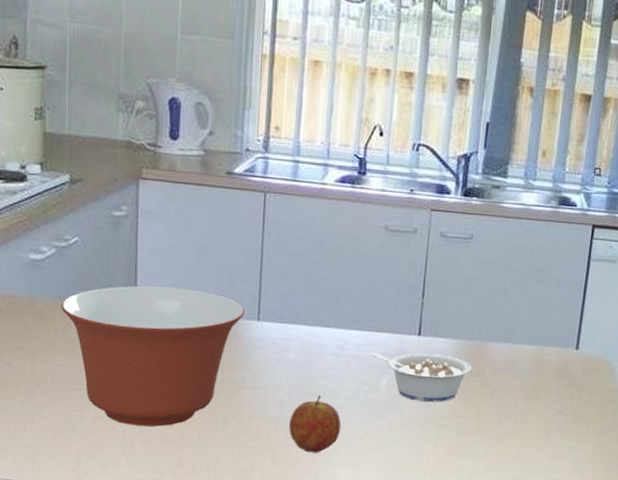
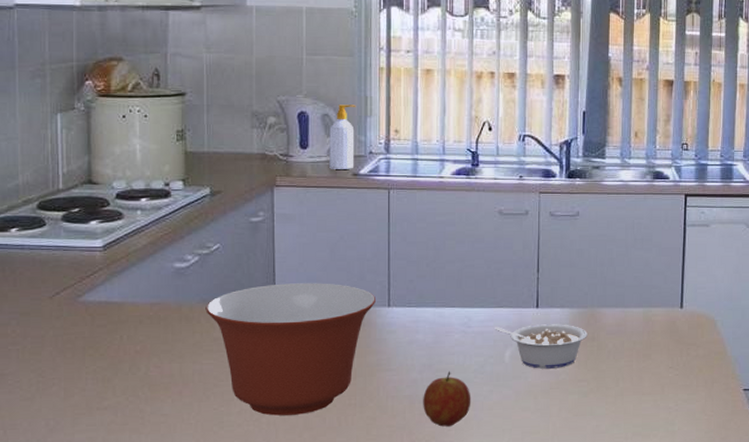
soap bottle: none [201,93,234,167] -> present [329,104,356,169]

